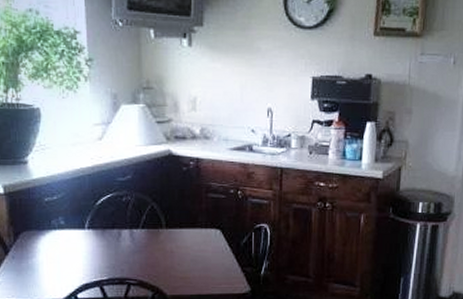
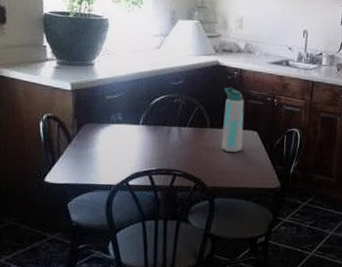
water bottle: none [179,180,205,254] -> present [221,87,244,152]

